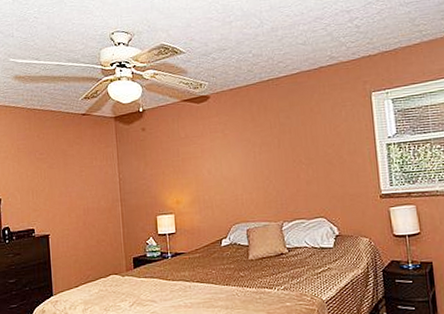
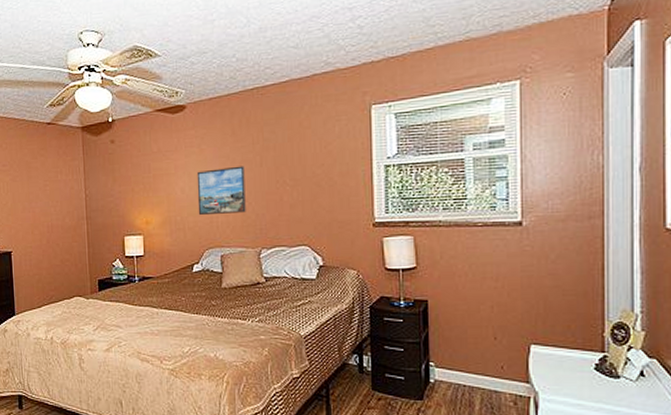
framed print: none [221,148,268,194] -> present [196,166,246,216]

